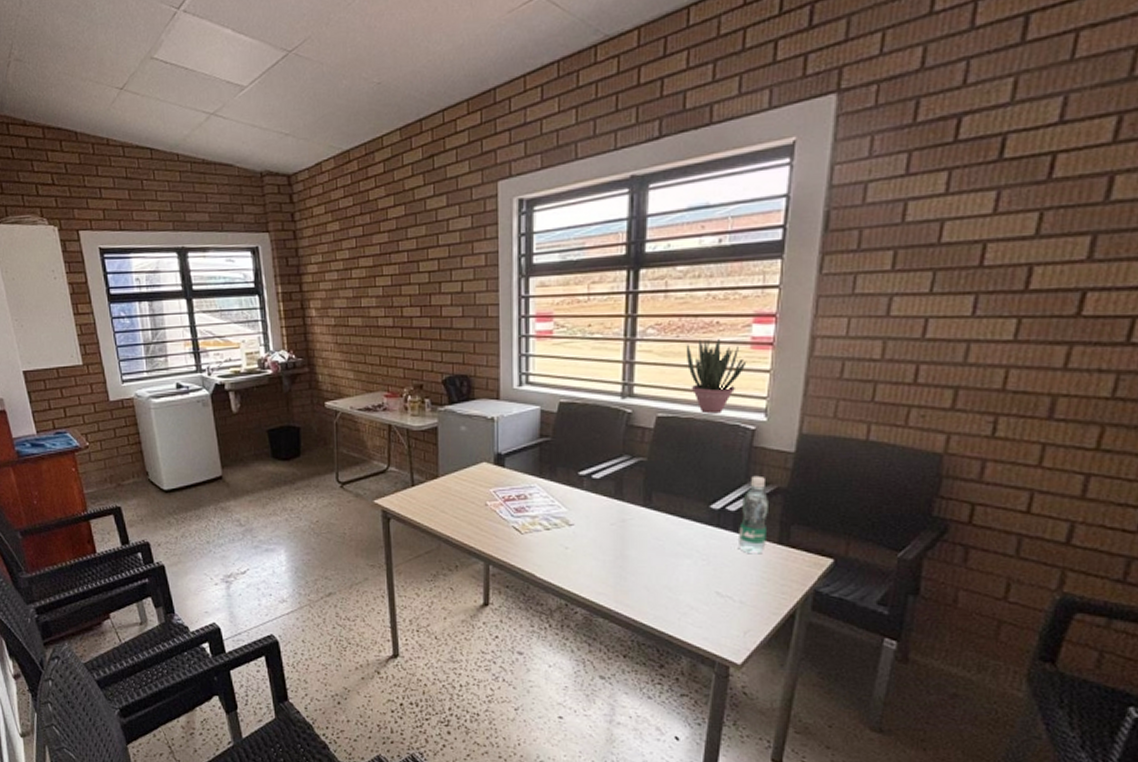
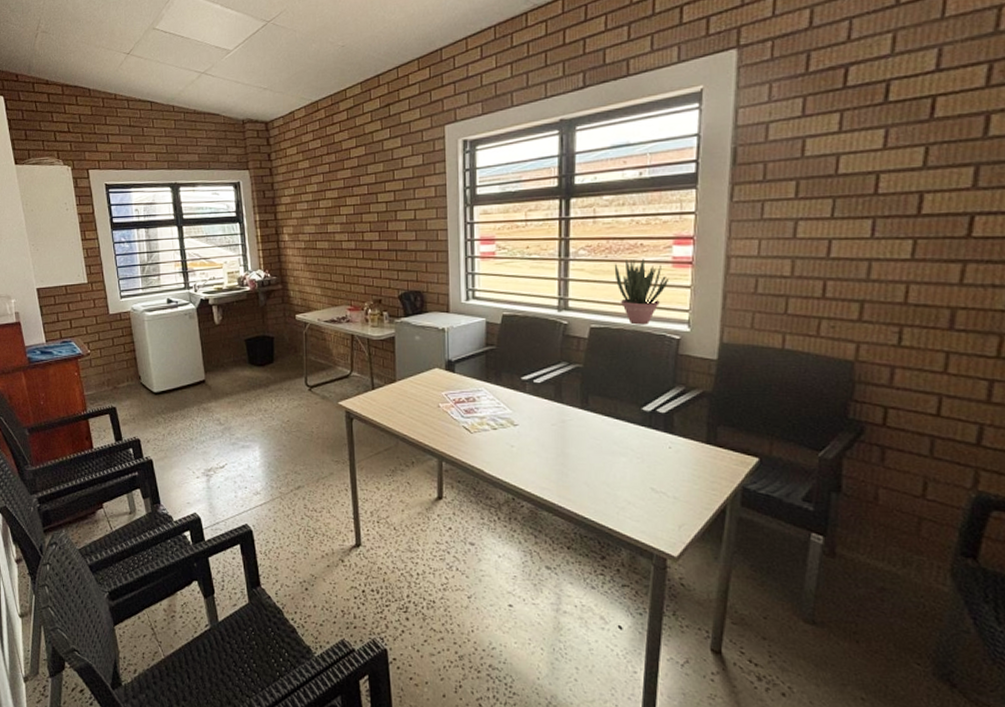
bottle: present [739,475,770,554] -> none [669,380,697,453]

